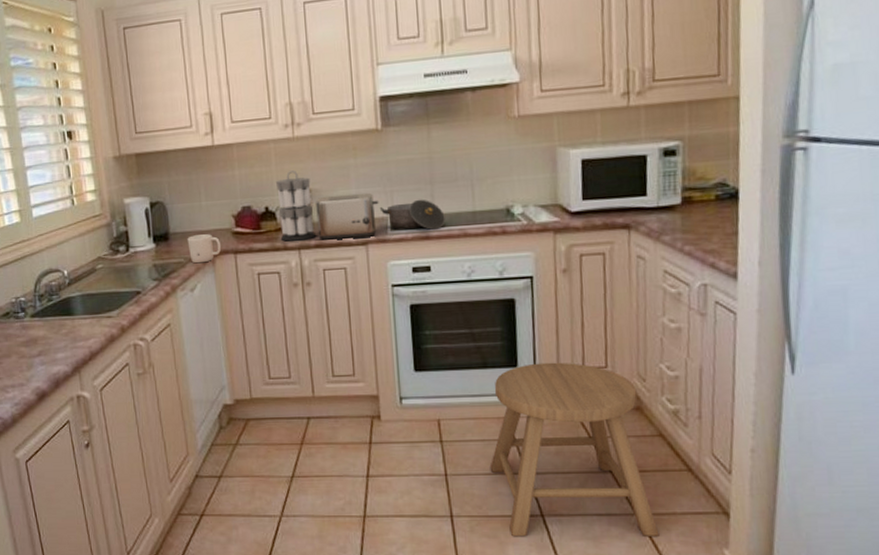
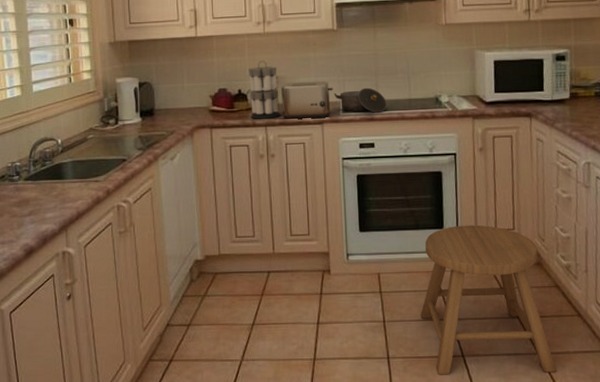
mug: present [187,234,222,264] -> none [170,111,200,136]

